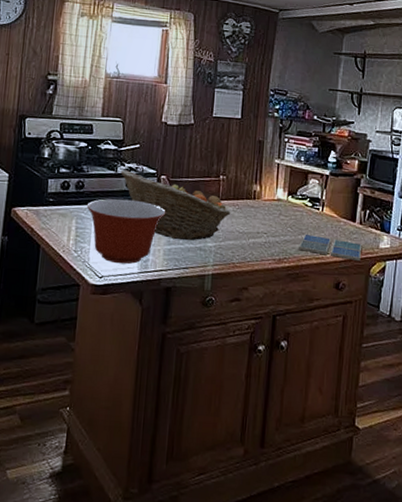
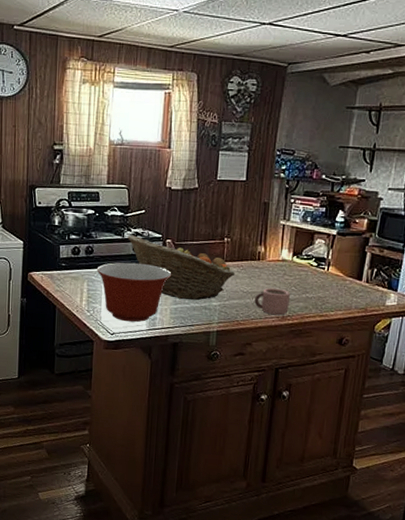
mug: none [250,228,286,258] -> present [254,287,290,316]
drink coaster: present [297,233,361,261] -> none [301,292,367,318]

